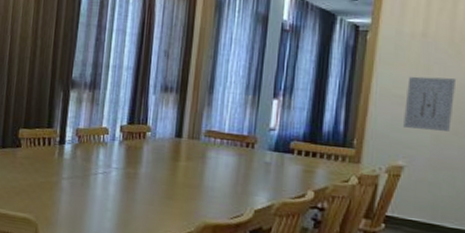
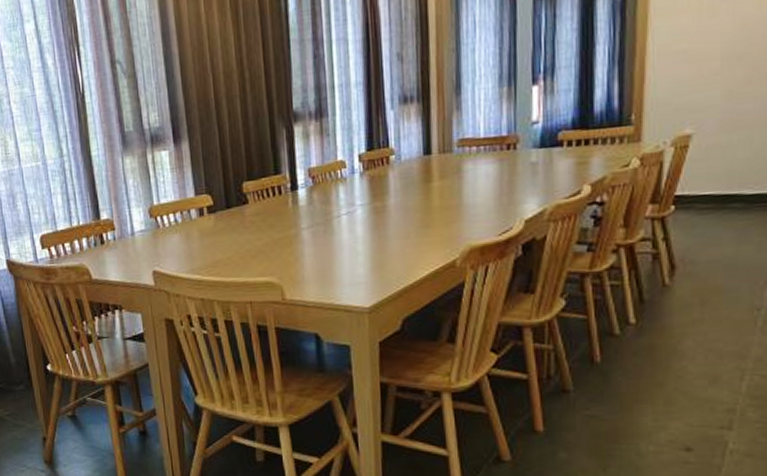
wall art: present [403,76,455,131] -> none [688,16,747,88]

